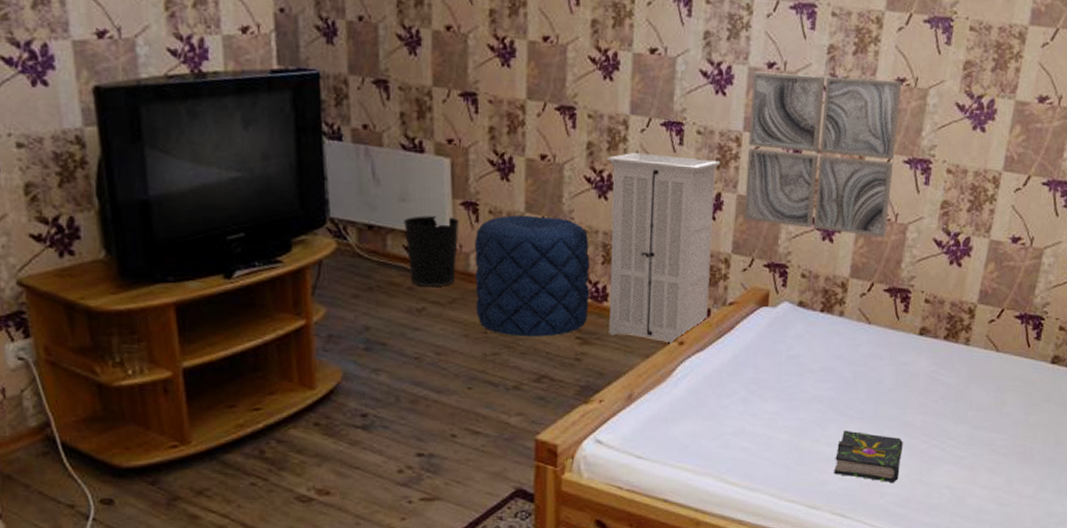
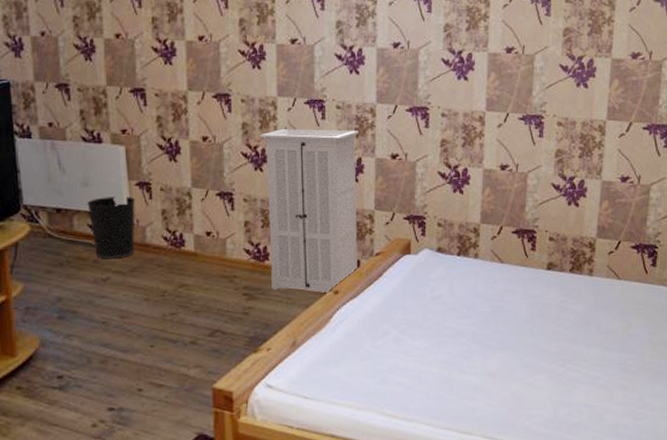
pouf: present [474,215,590,338] -> none [150,190,253,297]
wall art: present [743,71,902,238] -> none [381,50,511,186]
book: present [834,430,903,482] -> none [482,360,542,405]

